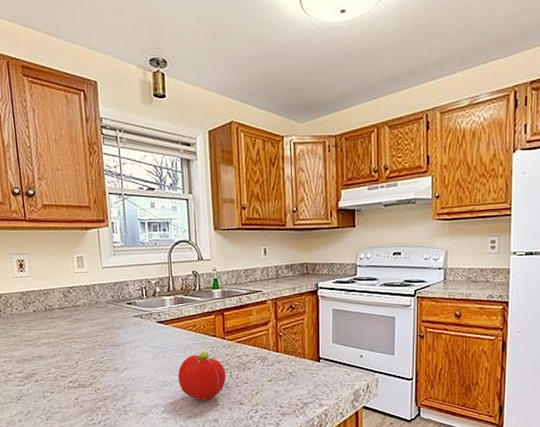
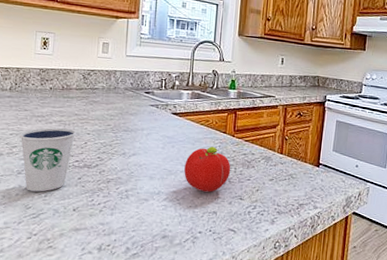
dixie cup: none [13,350,66,416] -> present [20,128,76,192]

